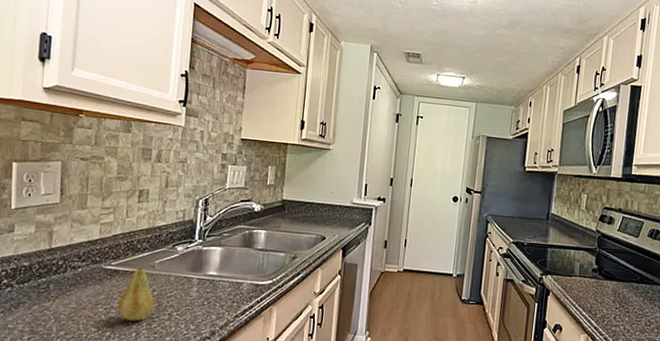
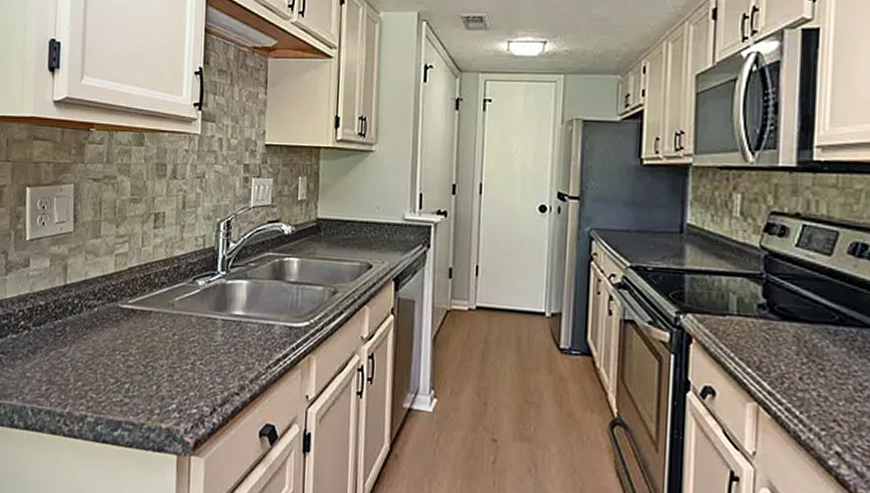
fruit: present [117,267,154,321] -> none [135,306,175,372]

